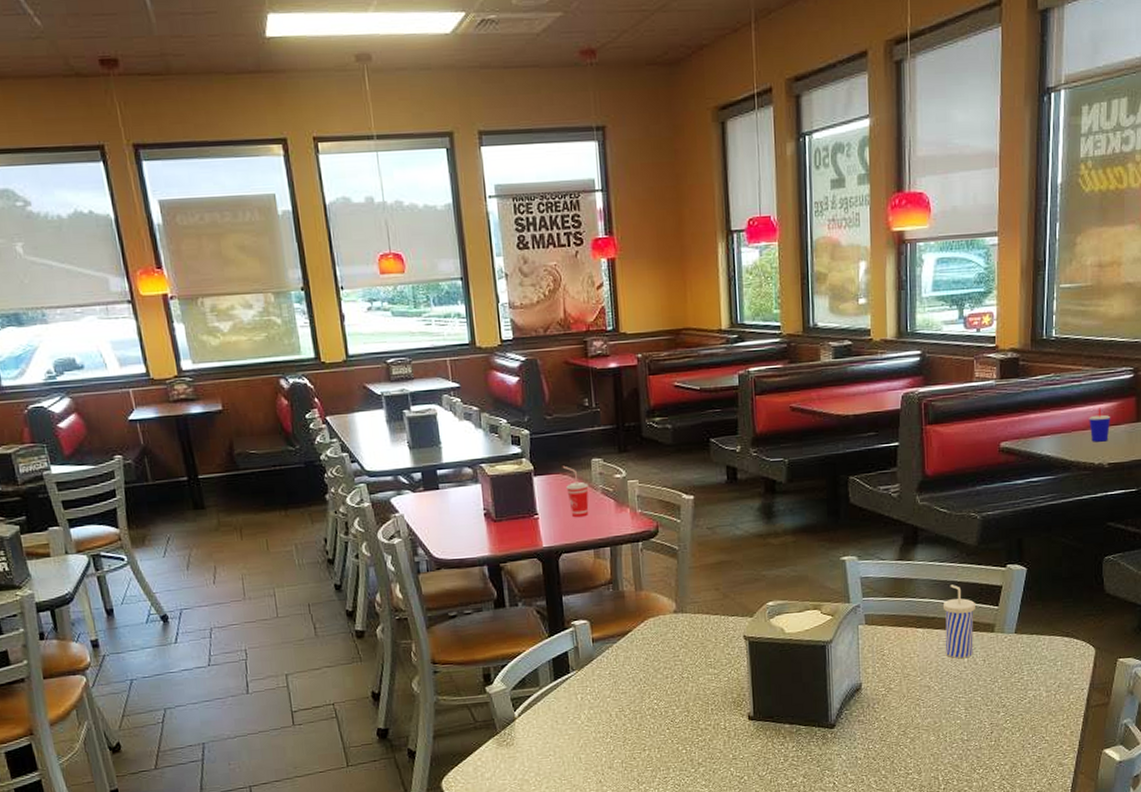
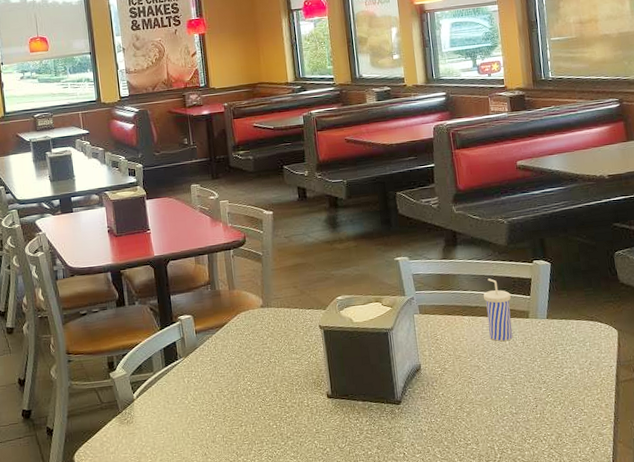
beverage cup: present [562,465,589,518] -> none [168,191,190,232]
beverage cup: present [1089,407,1111,442] -> none [587,131,606,159]

